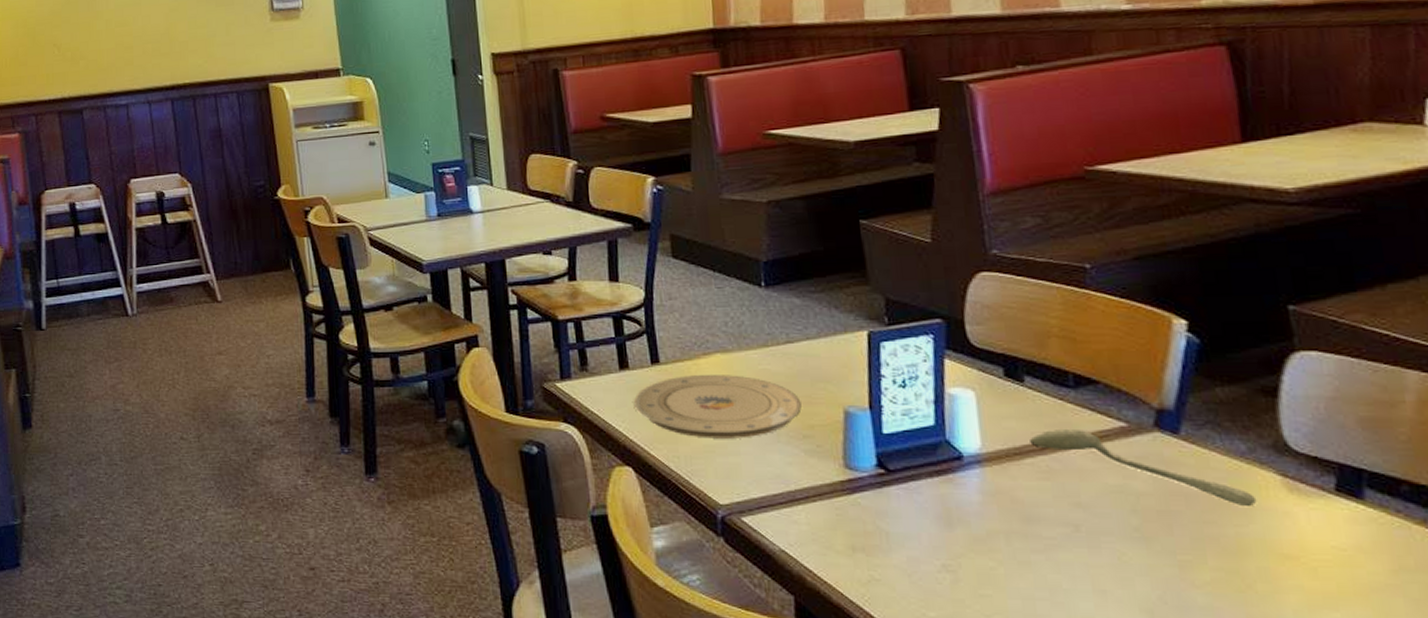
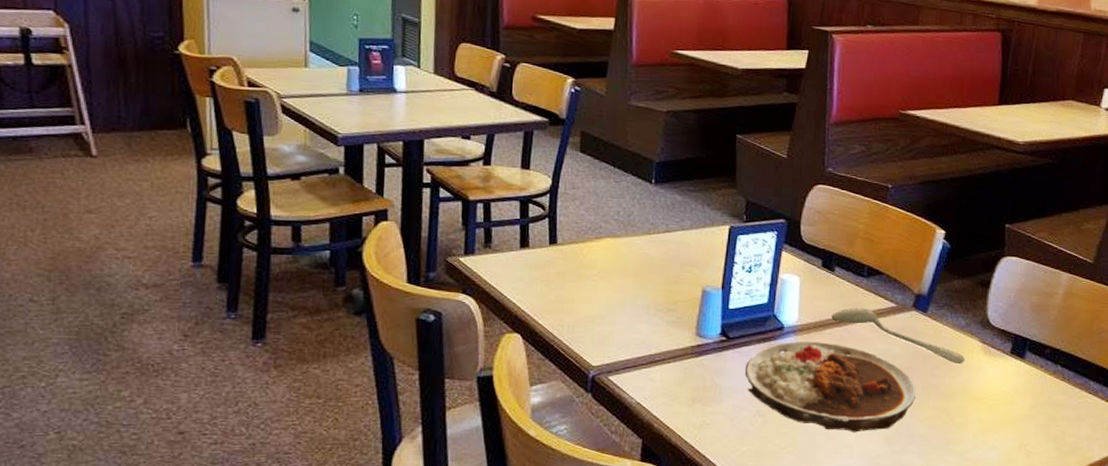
plate: present [633,375,802,438] -> none [529,256,670,311]
plate: none [916,474,1184,599] -> present [745,341,916,433]

